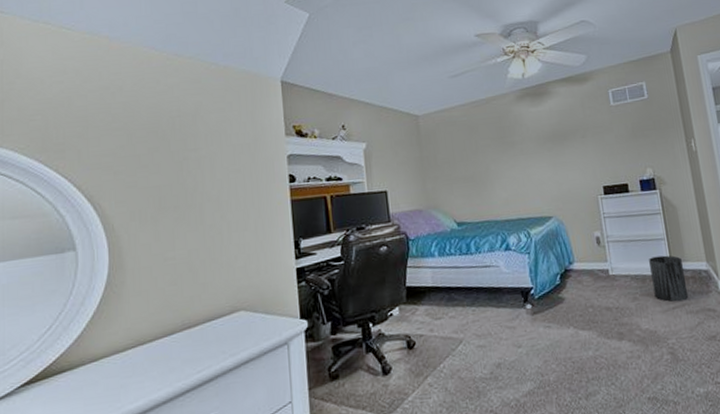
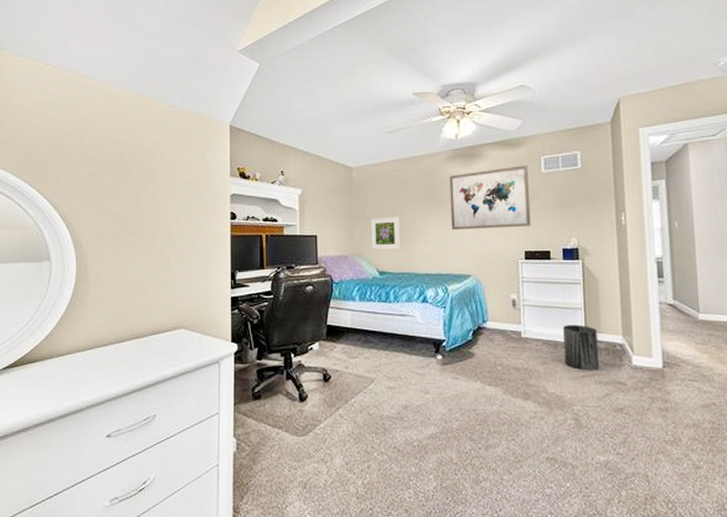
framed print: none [443,162,477,201] -> present [371,216,400,250]
wall art: none [520,100,607,172] -> present [449,165,531,230]

